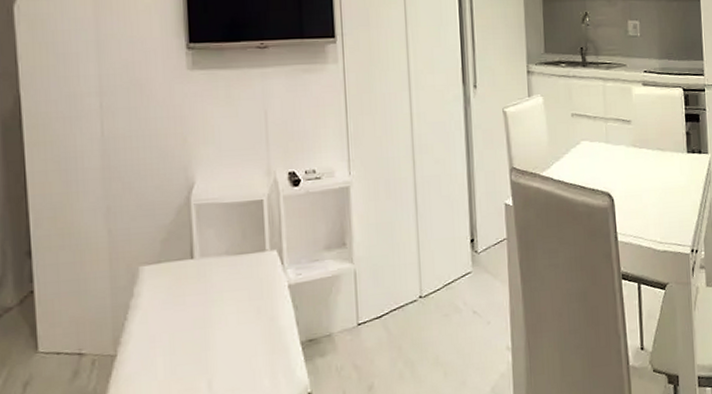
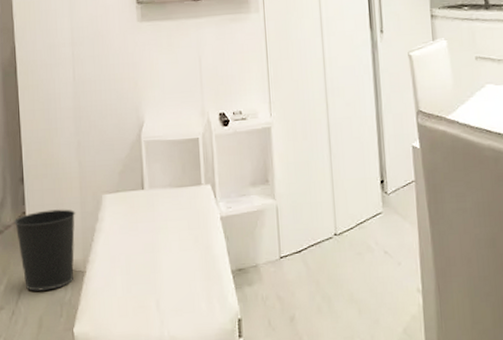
wastebasket: none [18,285,104,383] -> present [15,209,76,291]

